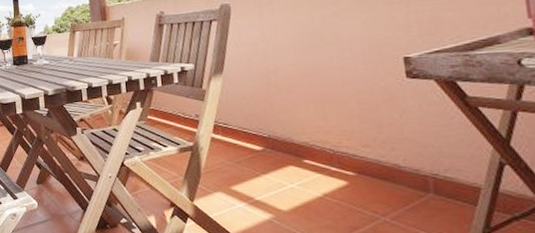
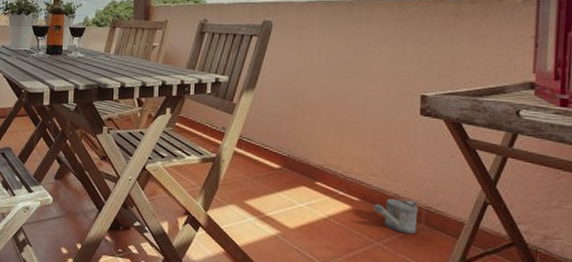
watering can: none [372,168,427,206] -> present [374,199,419,234]

